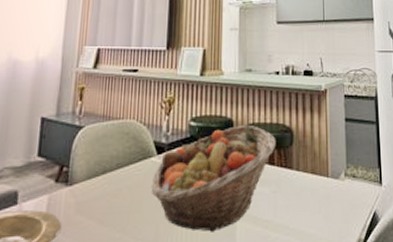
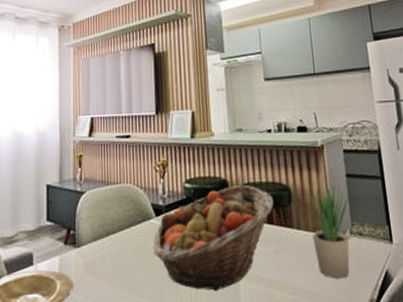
potted plant: none [310,121,346,220] -> present [310,178,350,279]

